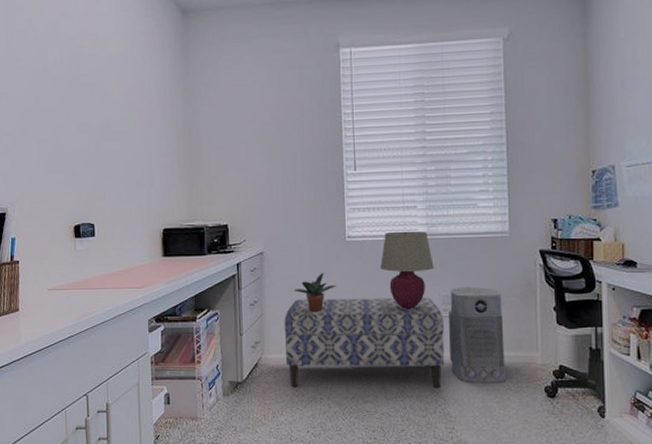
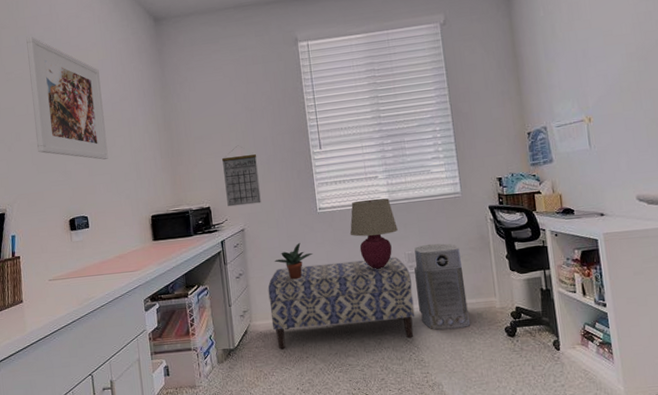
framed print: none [41,20,121,163] -> present [26,36,108,160]
calendar: none [244,160,284,226] -> present [221,146,261,207]

